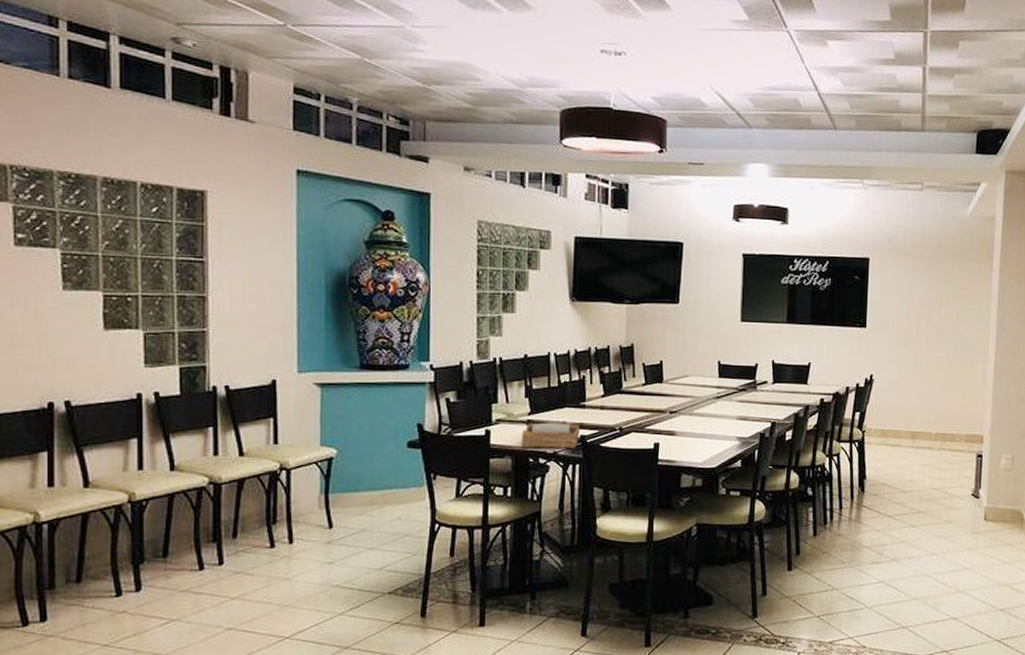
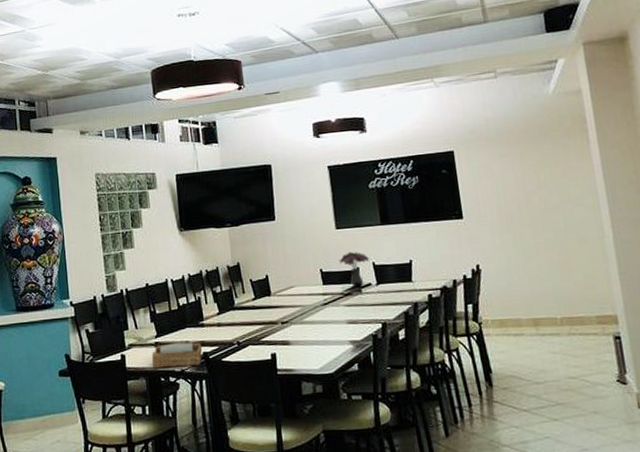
flower arrangement: none [739,346,770,384] -> present [339,251,370,288]

